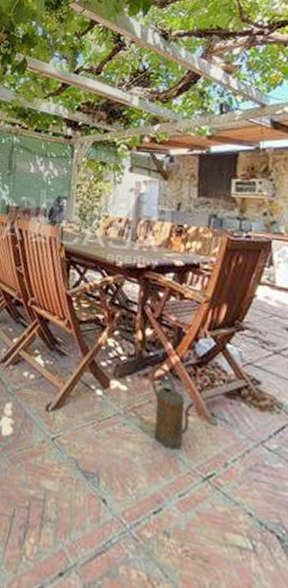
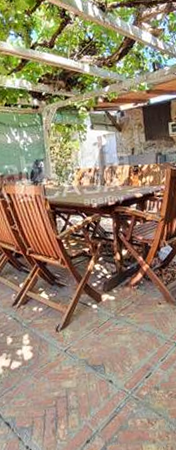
watering can: present [150,365,195,450] -> none [130,275,164,331]

